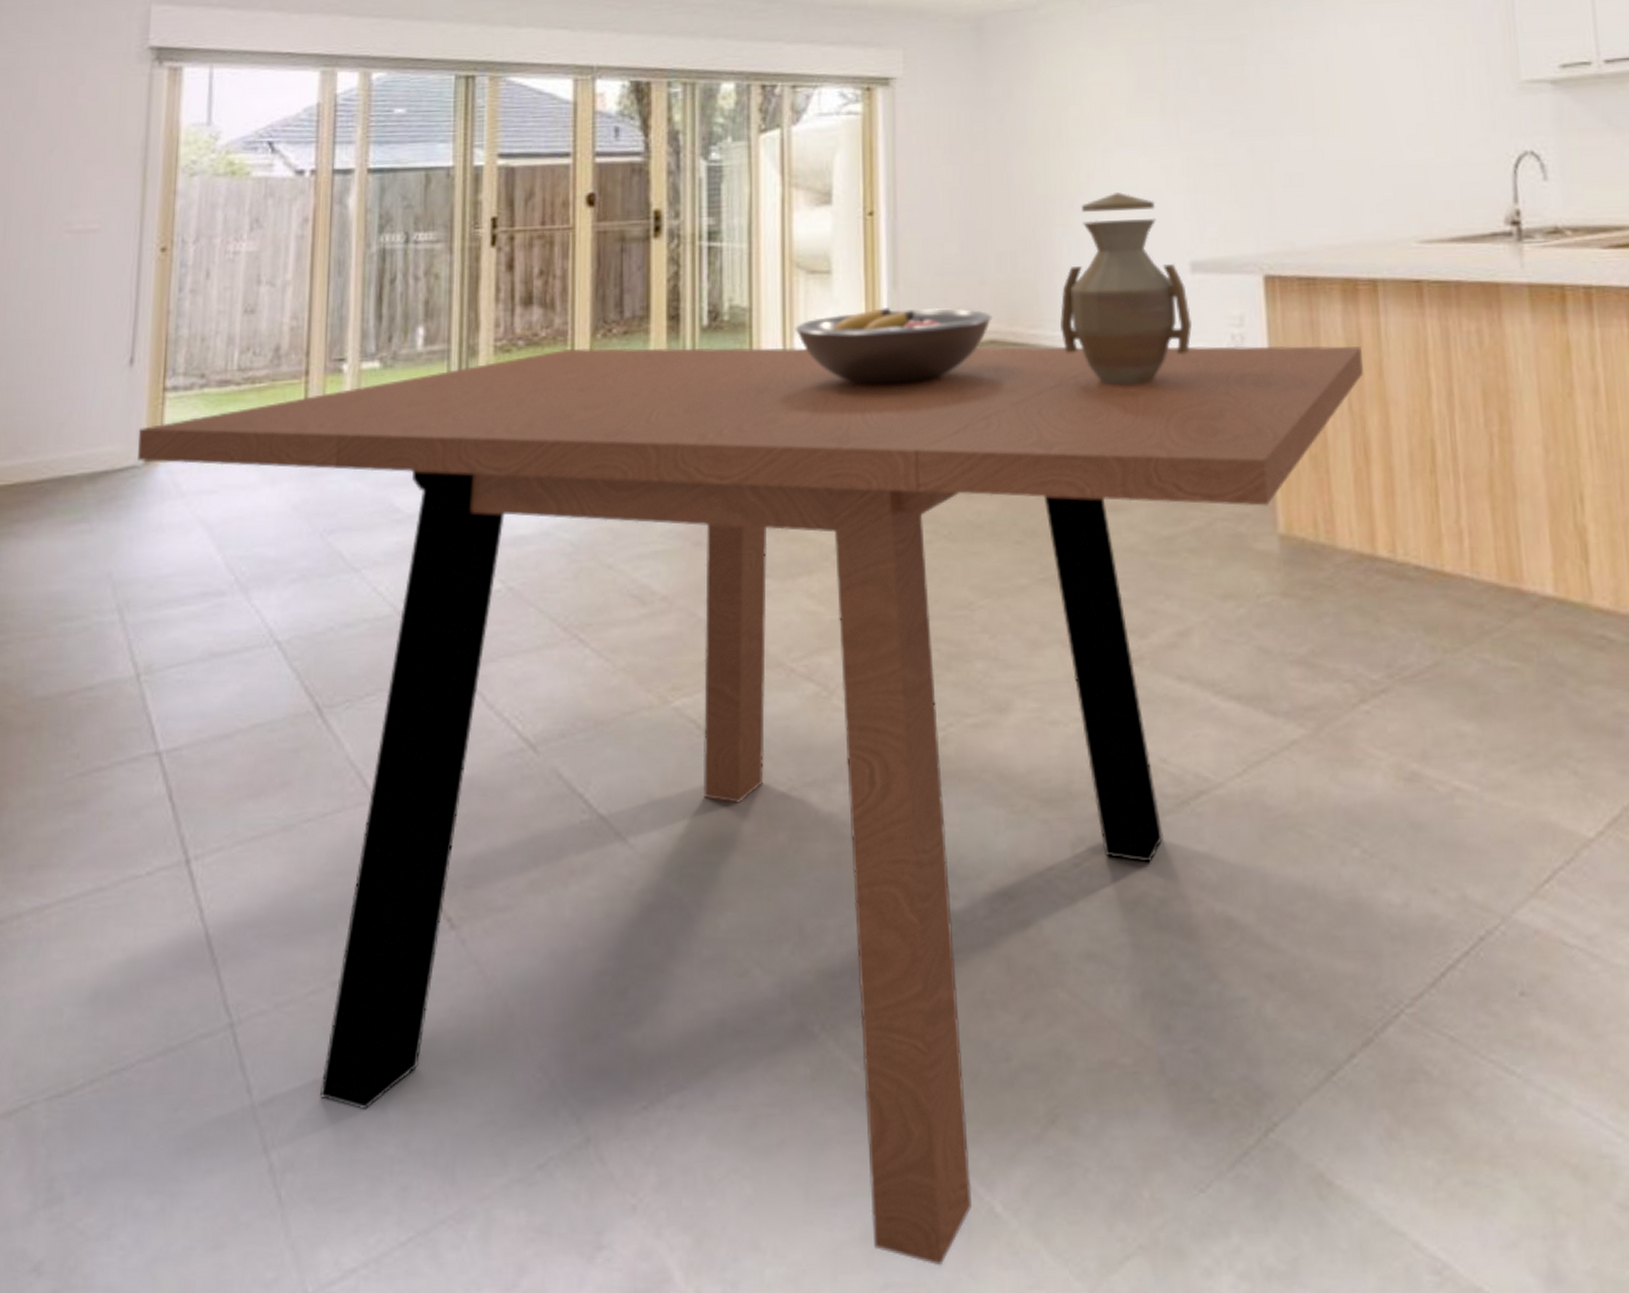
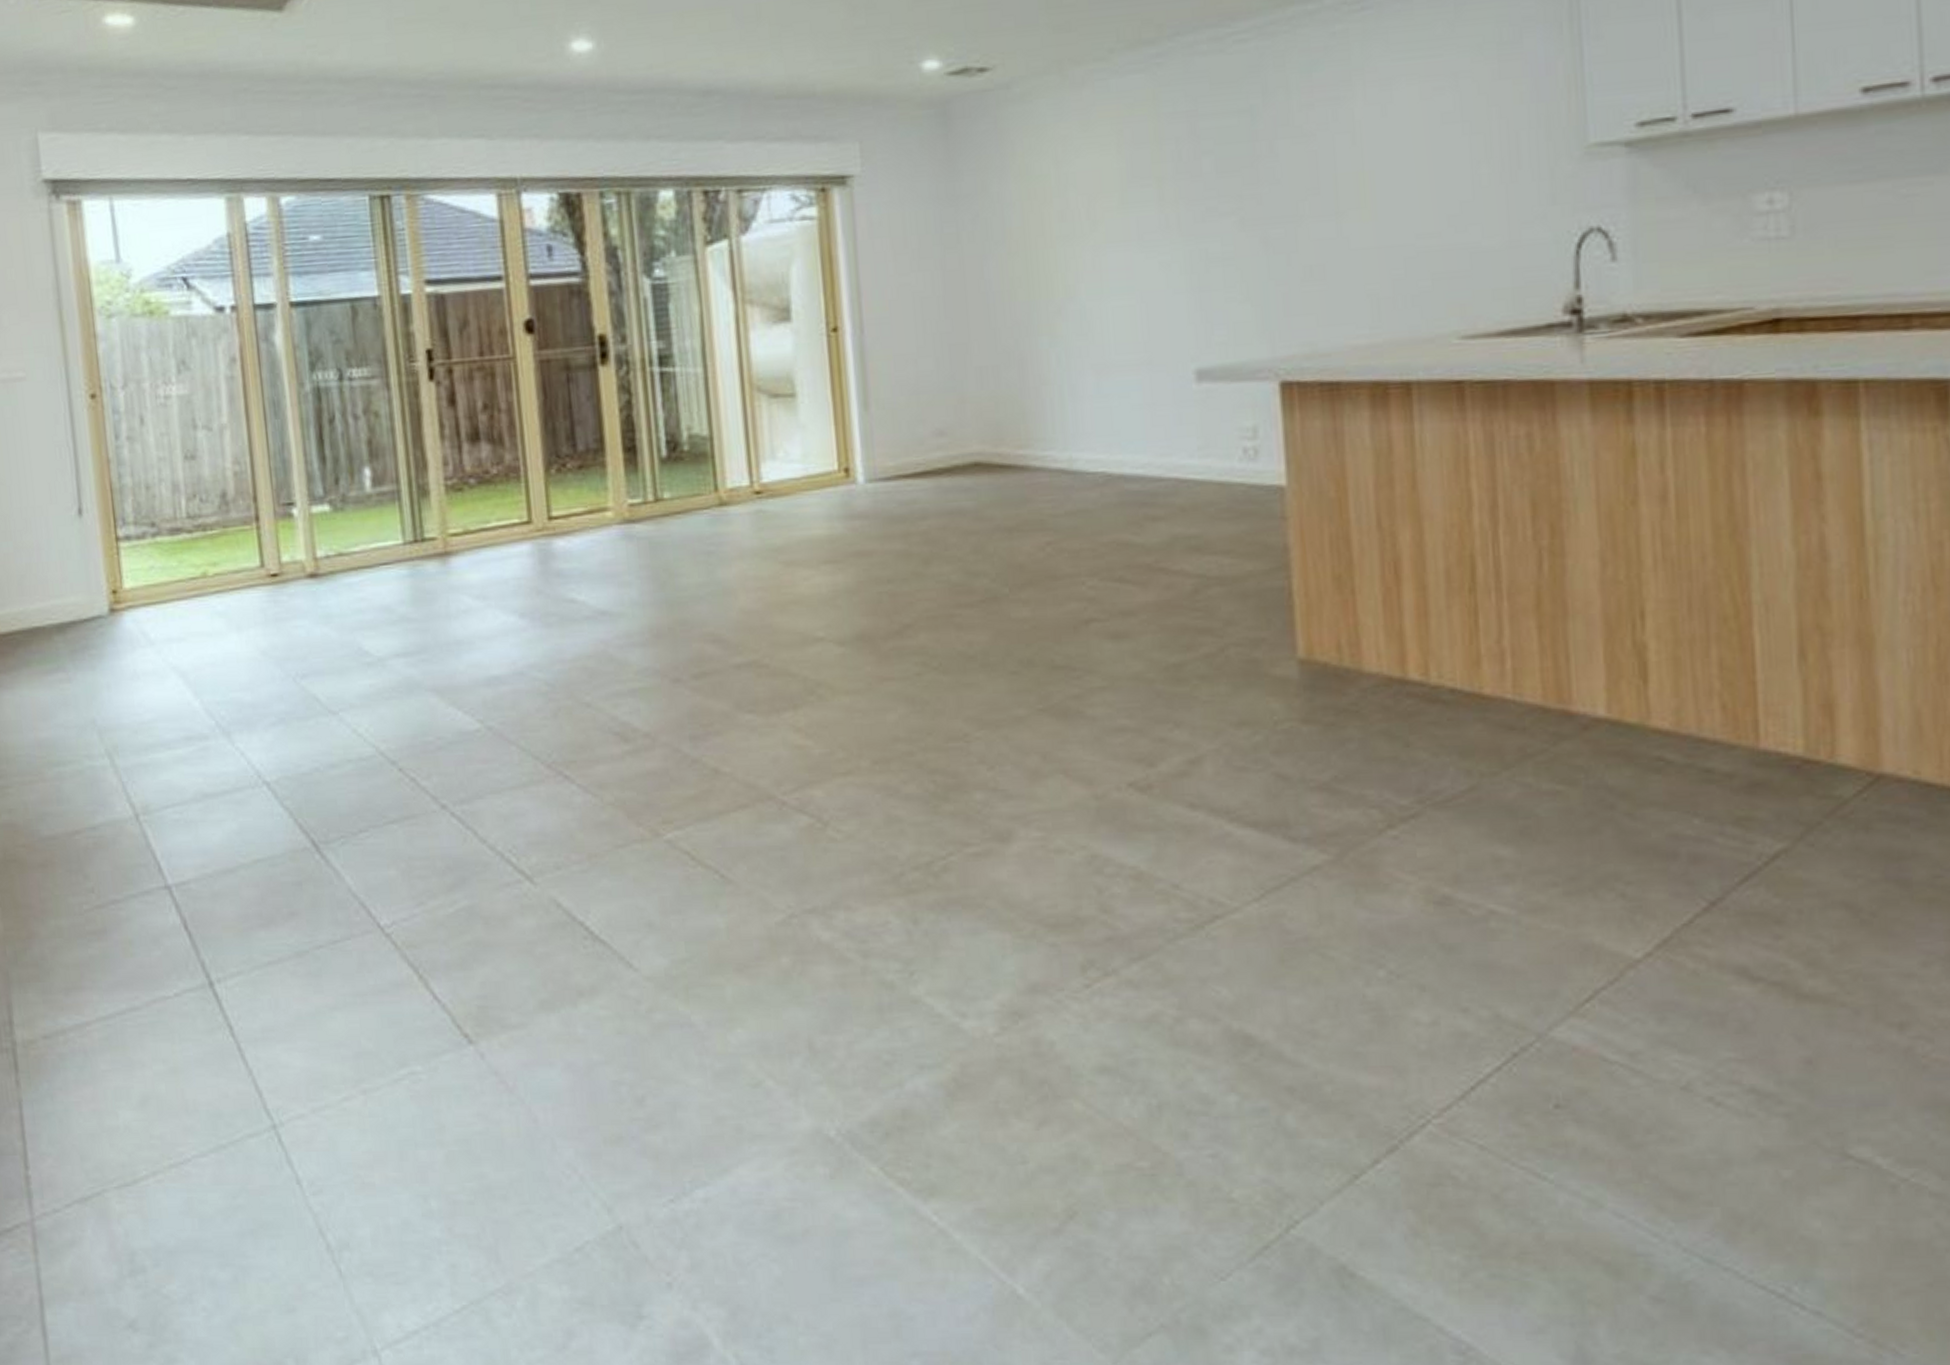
dining table: present [138,345,1363,1267] -> none [98,455,1394,1339]
fruit bowl: present [795,306,993,385] -> none [760,429,976,514]
vase: present [1060,192,1193,385] -> none [1050,295,1199,507]

